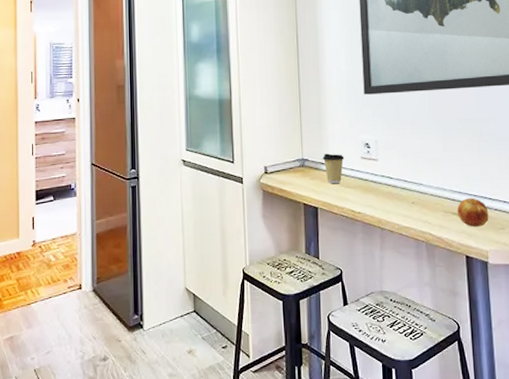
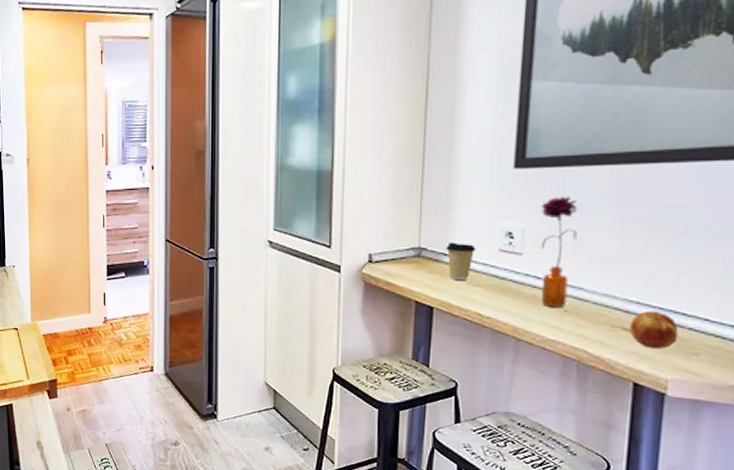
flower: none [387,114,413,200] -> present [540,196,577,307]

